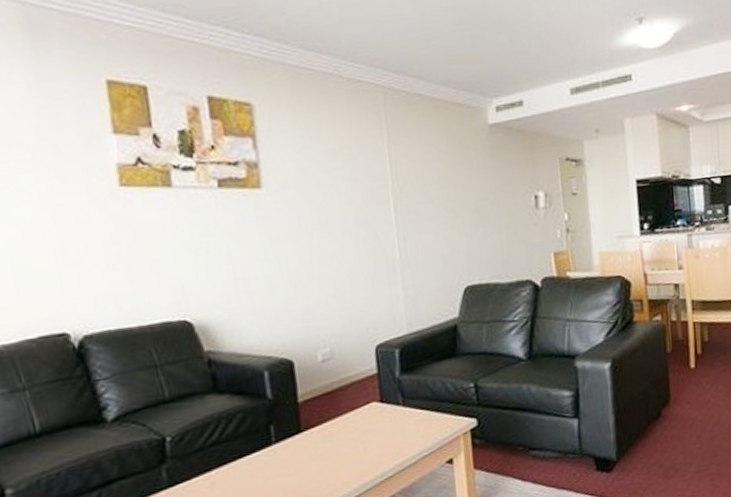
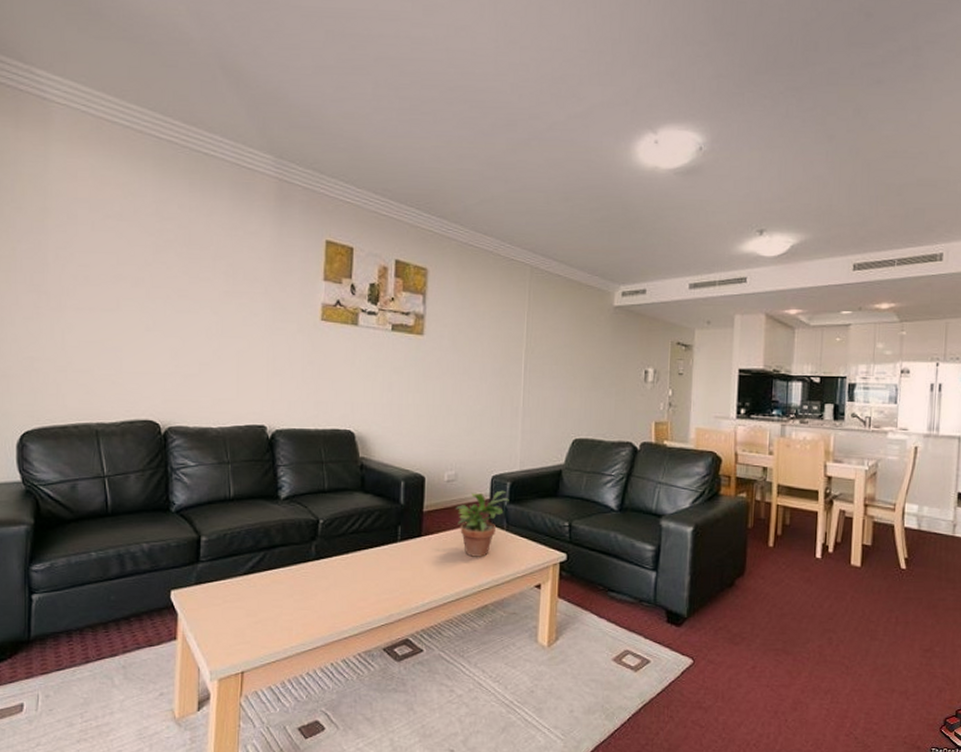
potted plant: none [337,360,401,444] -> present [455,490,509,557]

